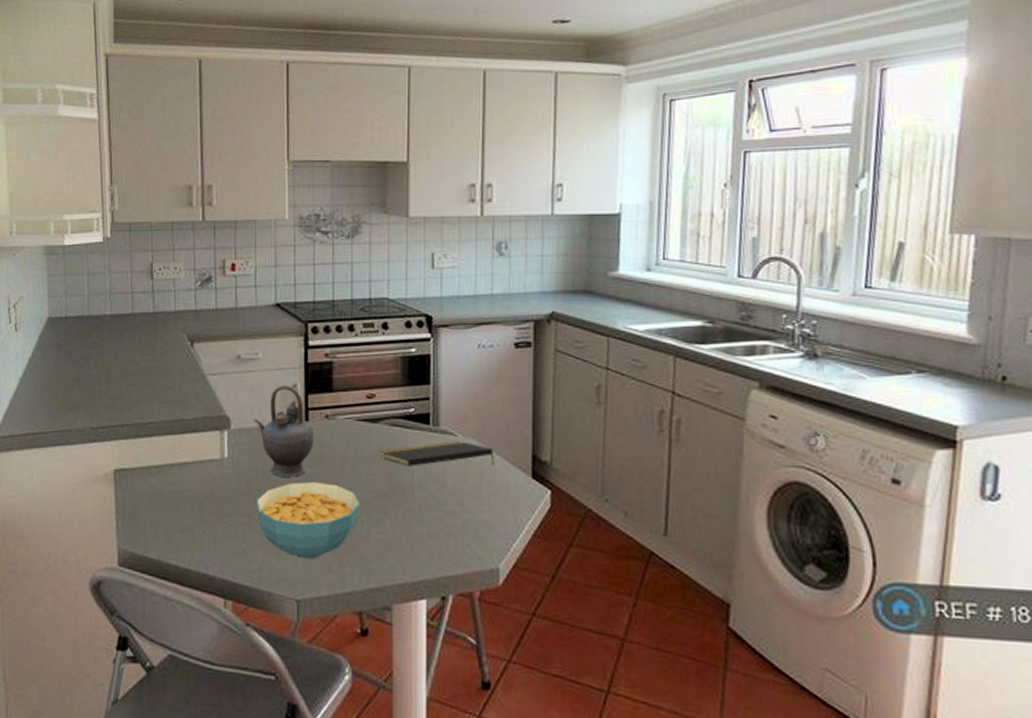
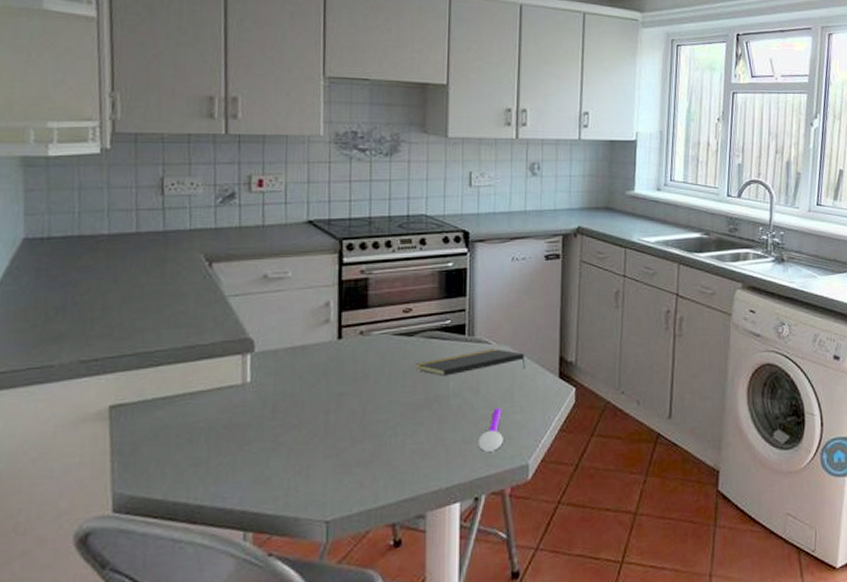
teapot: present [253,384,314,477] -> none [280,302,347,397]
cereal bowl: present [255,481,361,559] -> none [281,398,395,478]
spoon: none [444,505,471,550] -> present [478,408,503,452]

